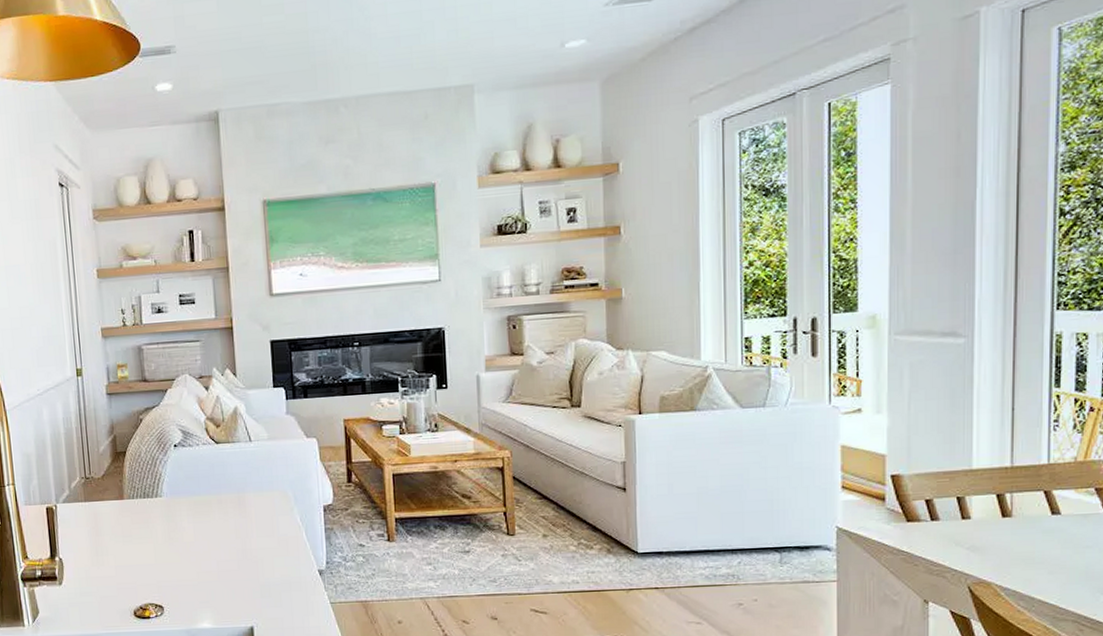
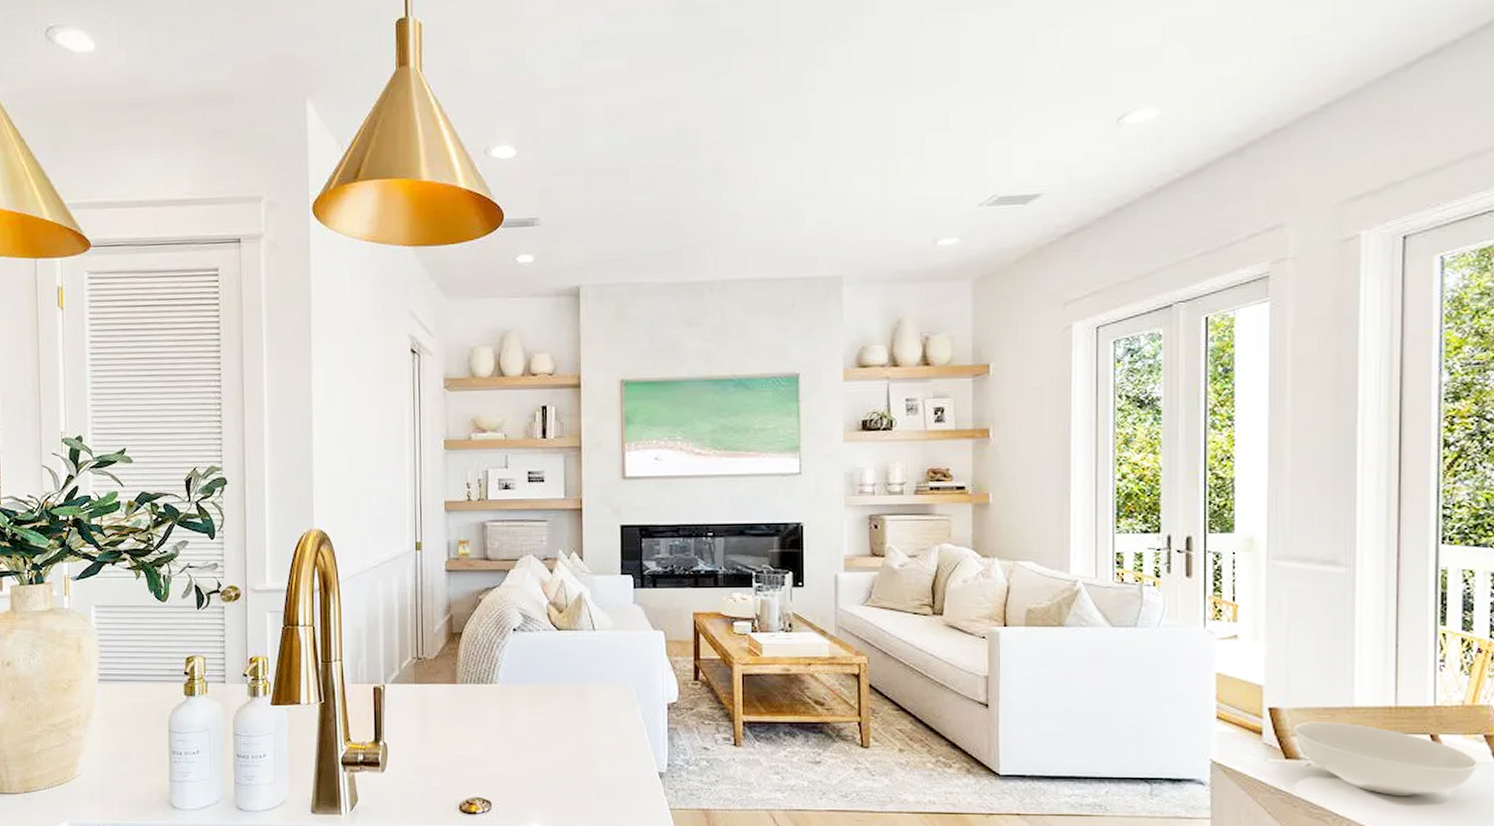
bowl: none [914,484,1091,550] -> present [1292,722,1480,796]

